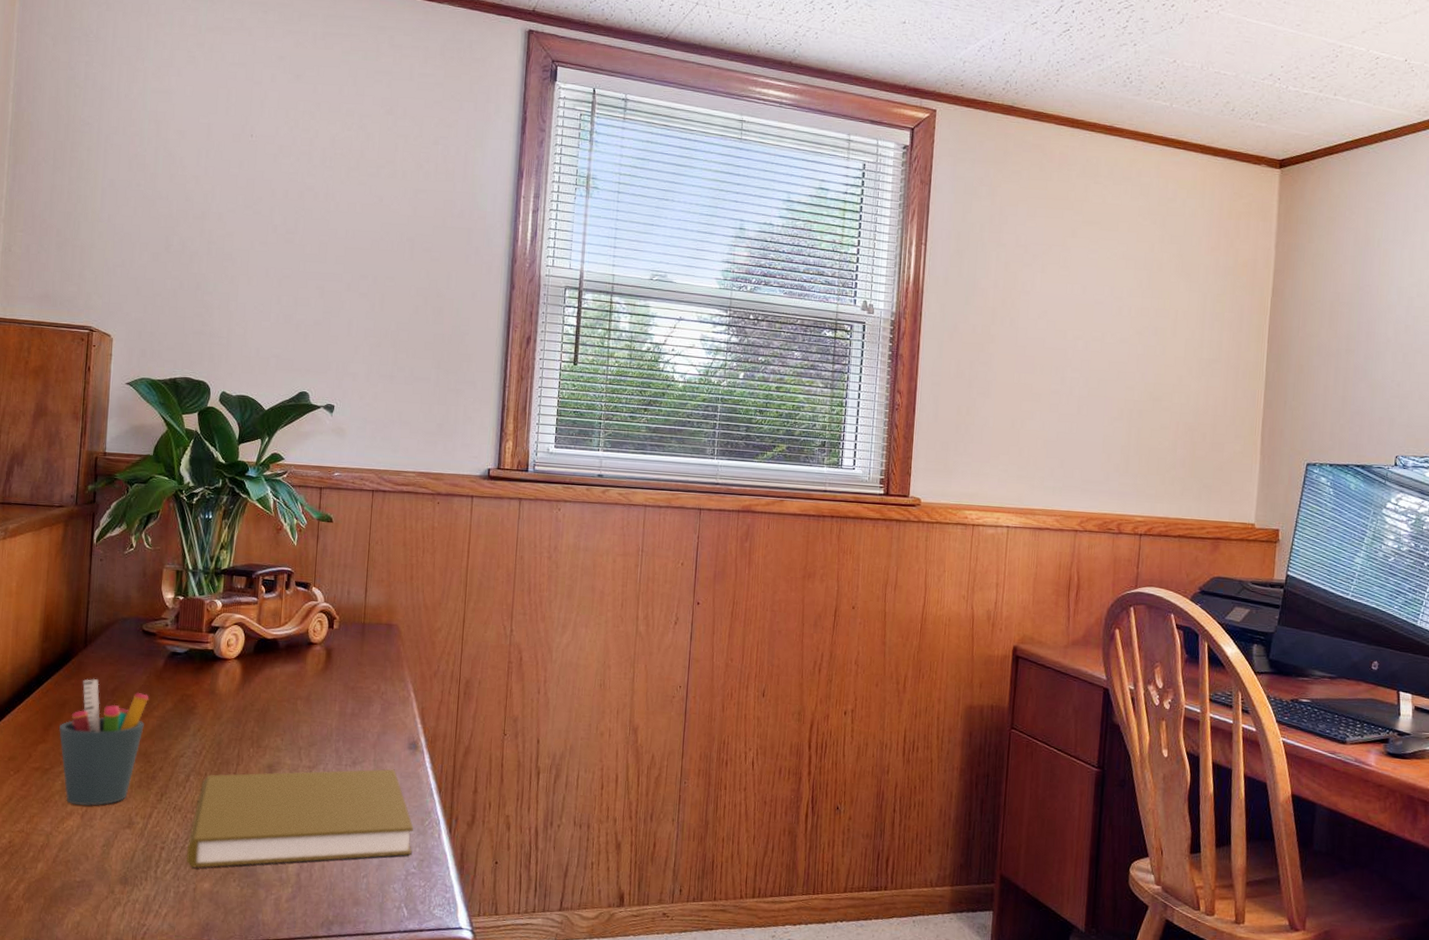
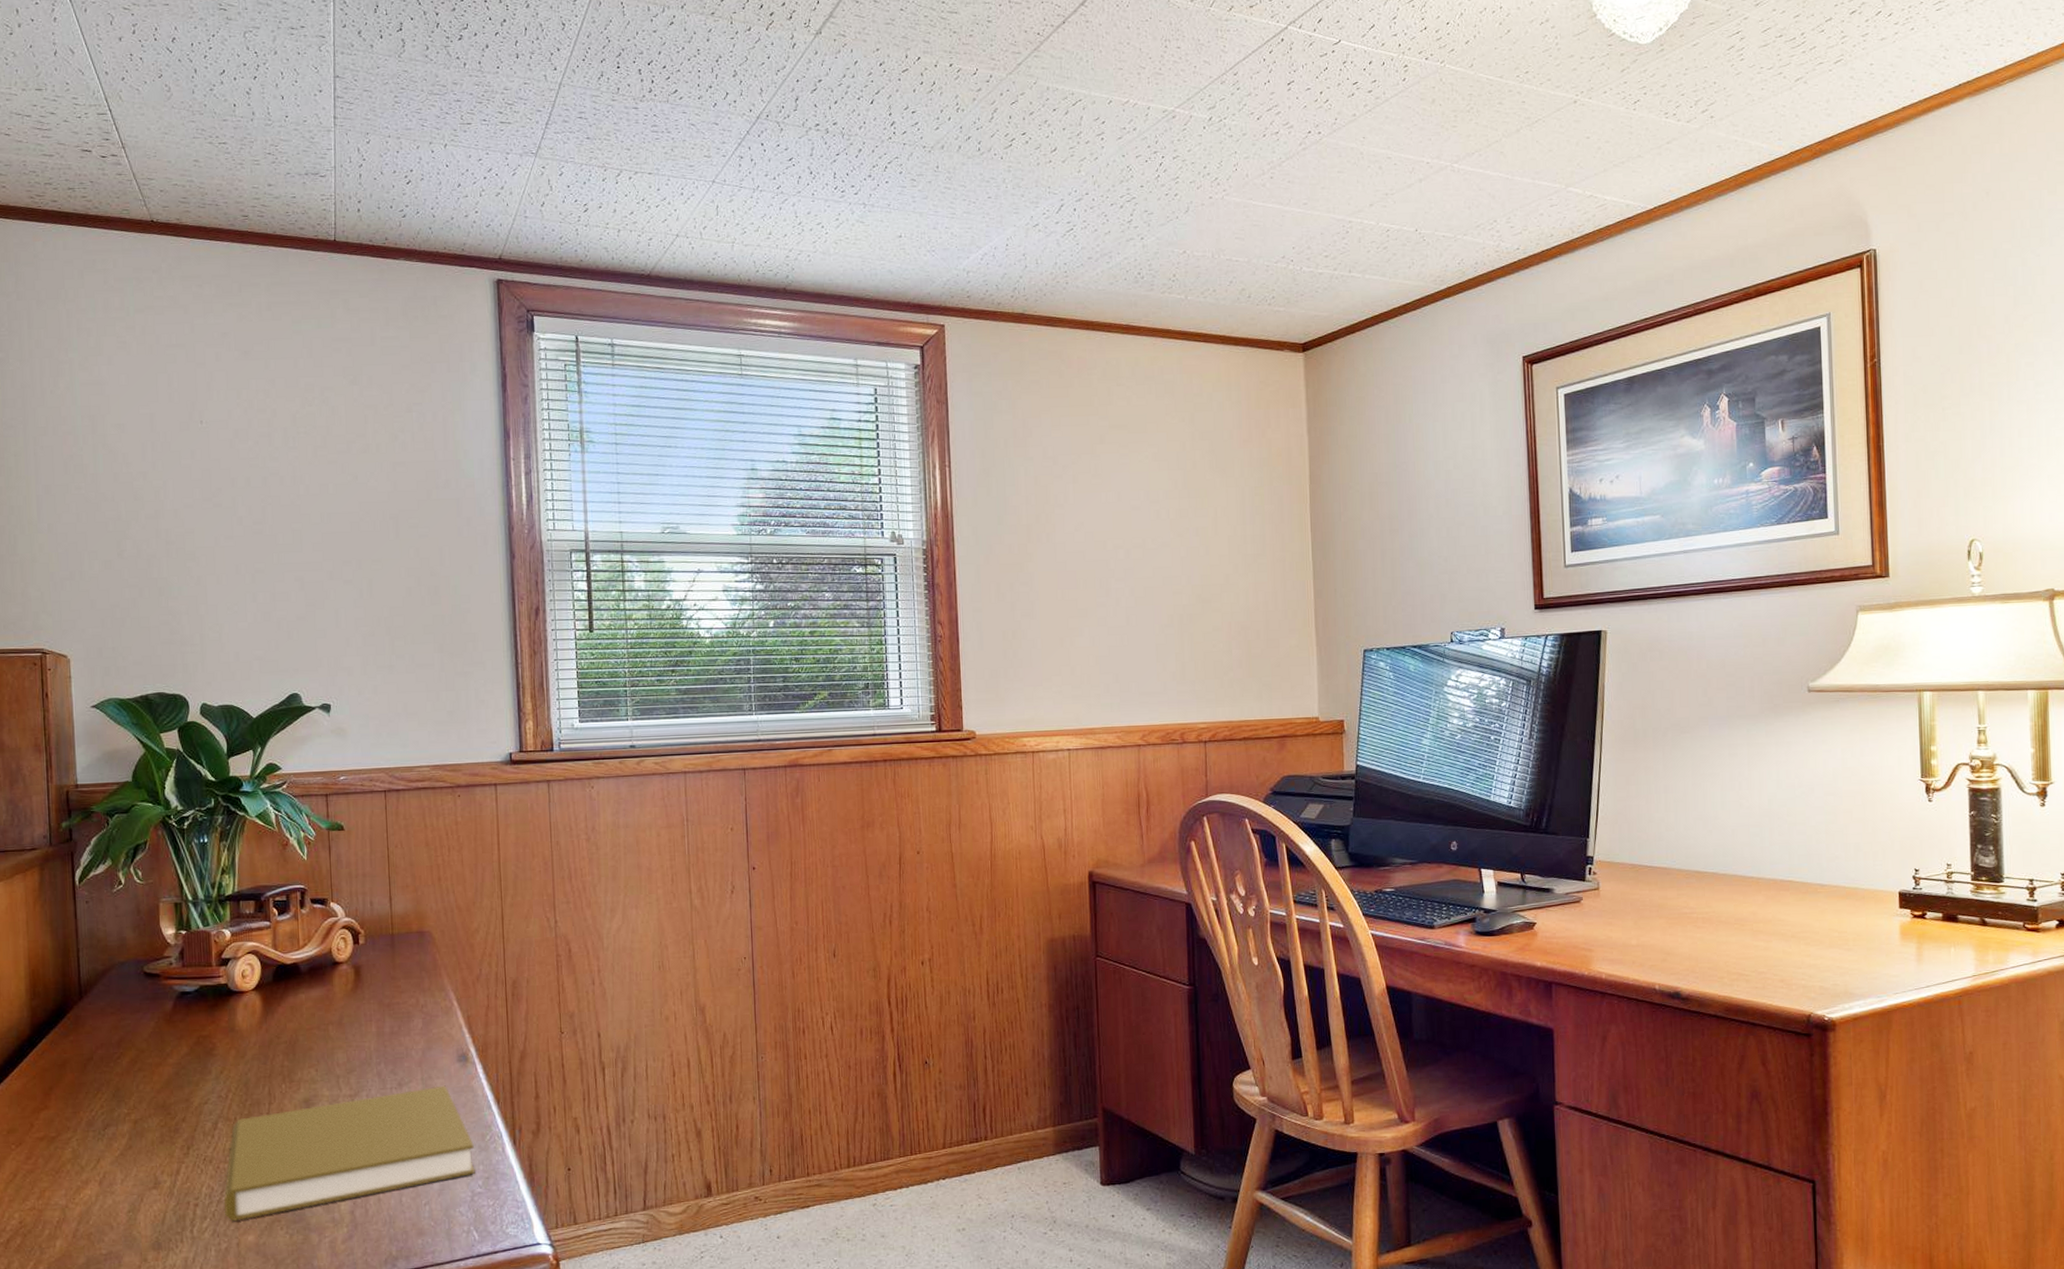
pen holder: present [59,678,149,806] -> none [61,1031,161,1171]

